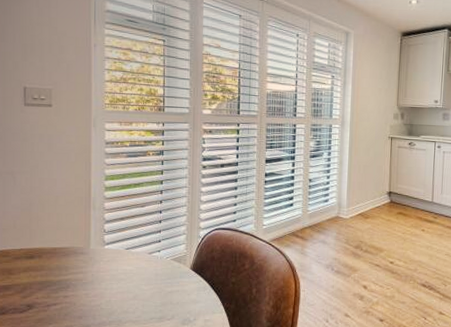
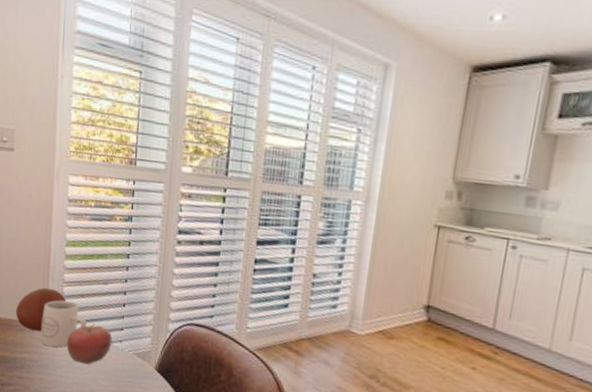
fruit: none [60,216,108,255] -> present [16,287,66,332]
mug: none [84,224,128,266] -> present [40,300,87,348]
fruit: none [109,239,152,275] -> present [66,322,113,365]

